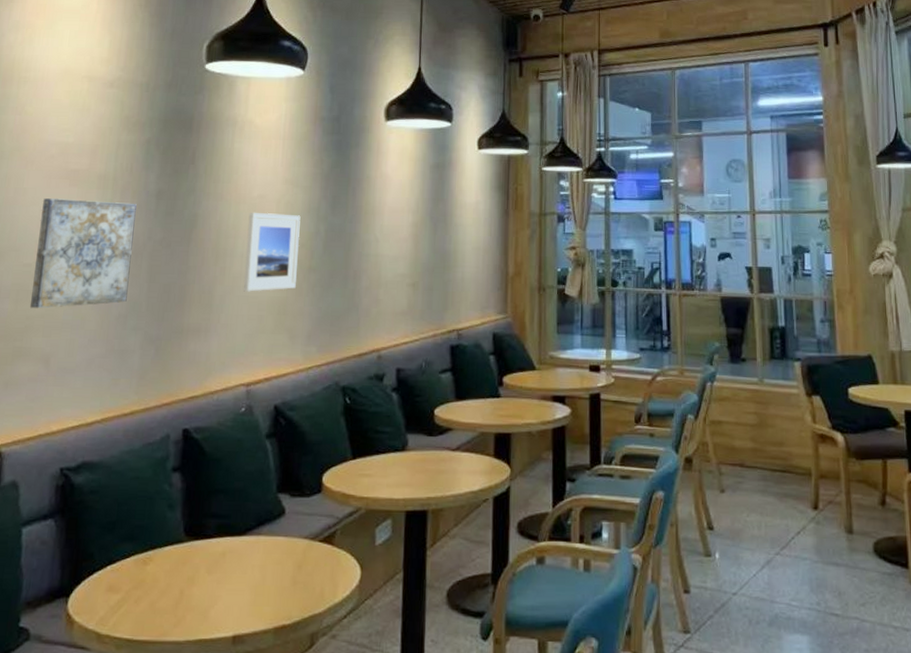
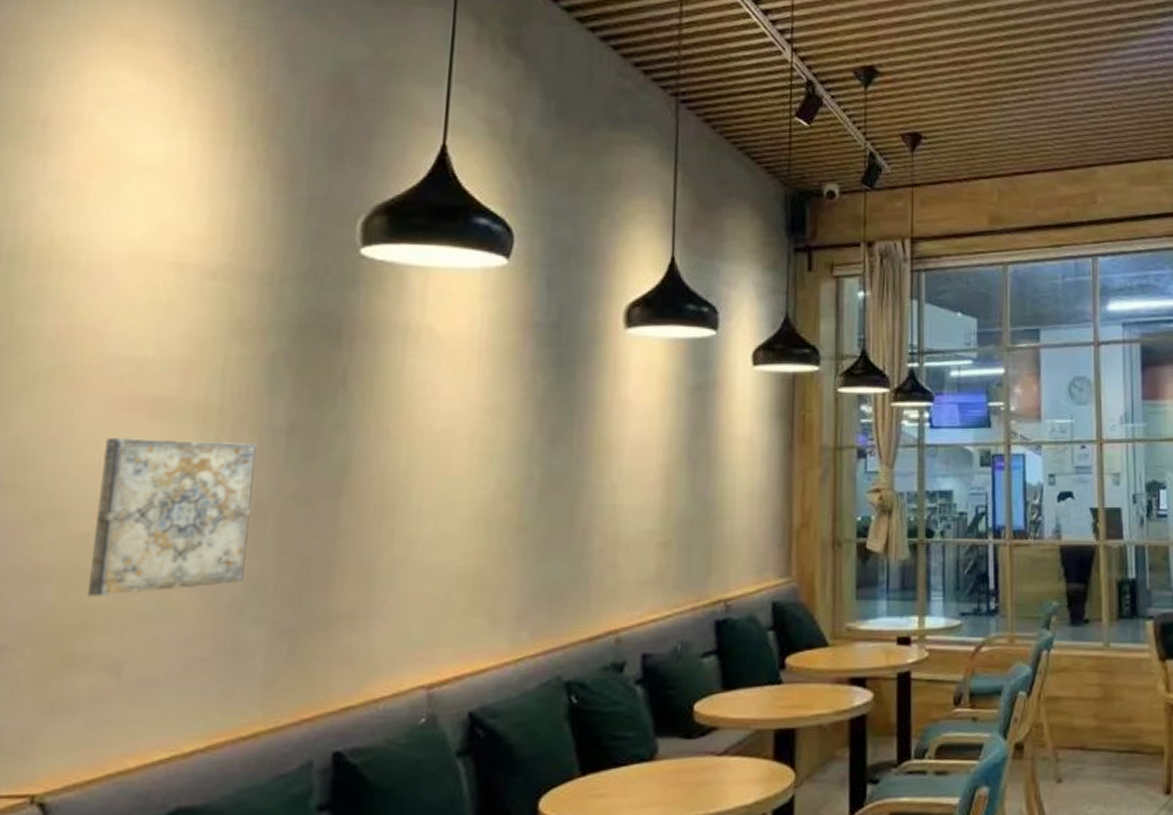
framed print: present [244,213,301,292] -> none [422,453,505,561]

